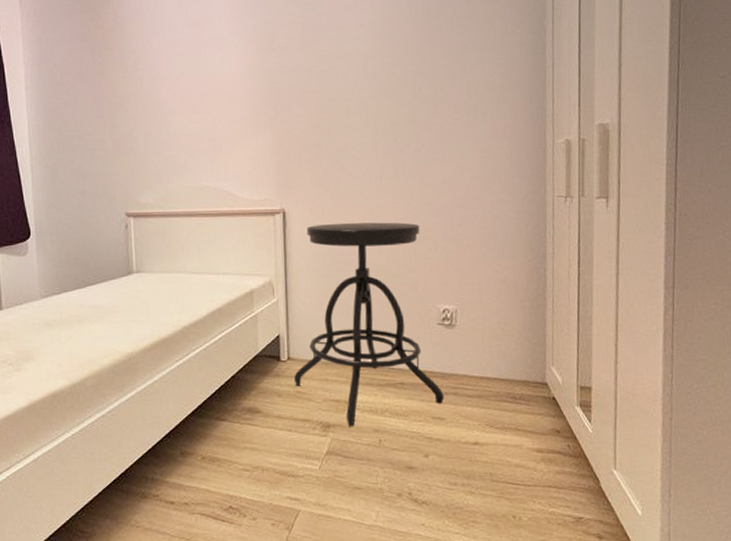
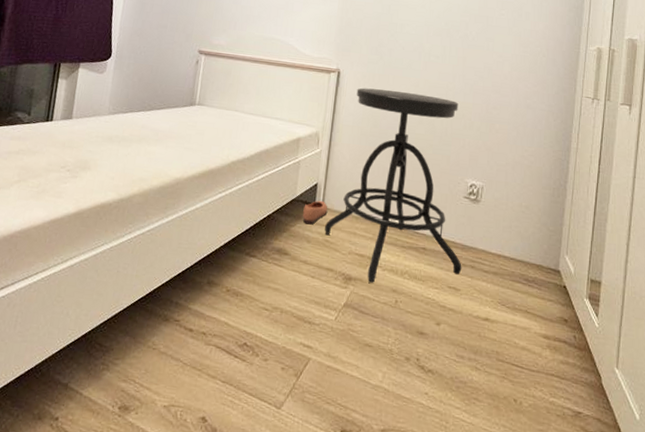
shoe: none [269,351,295,379] -> present [303,200,328,225]

